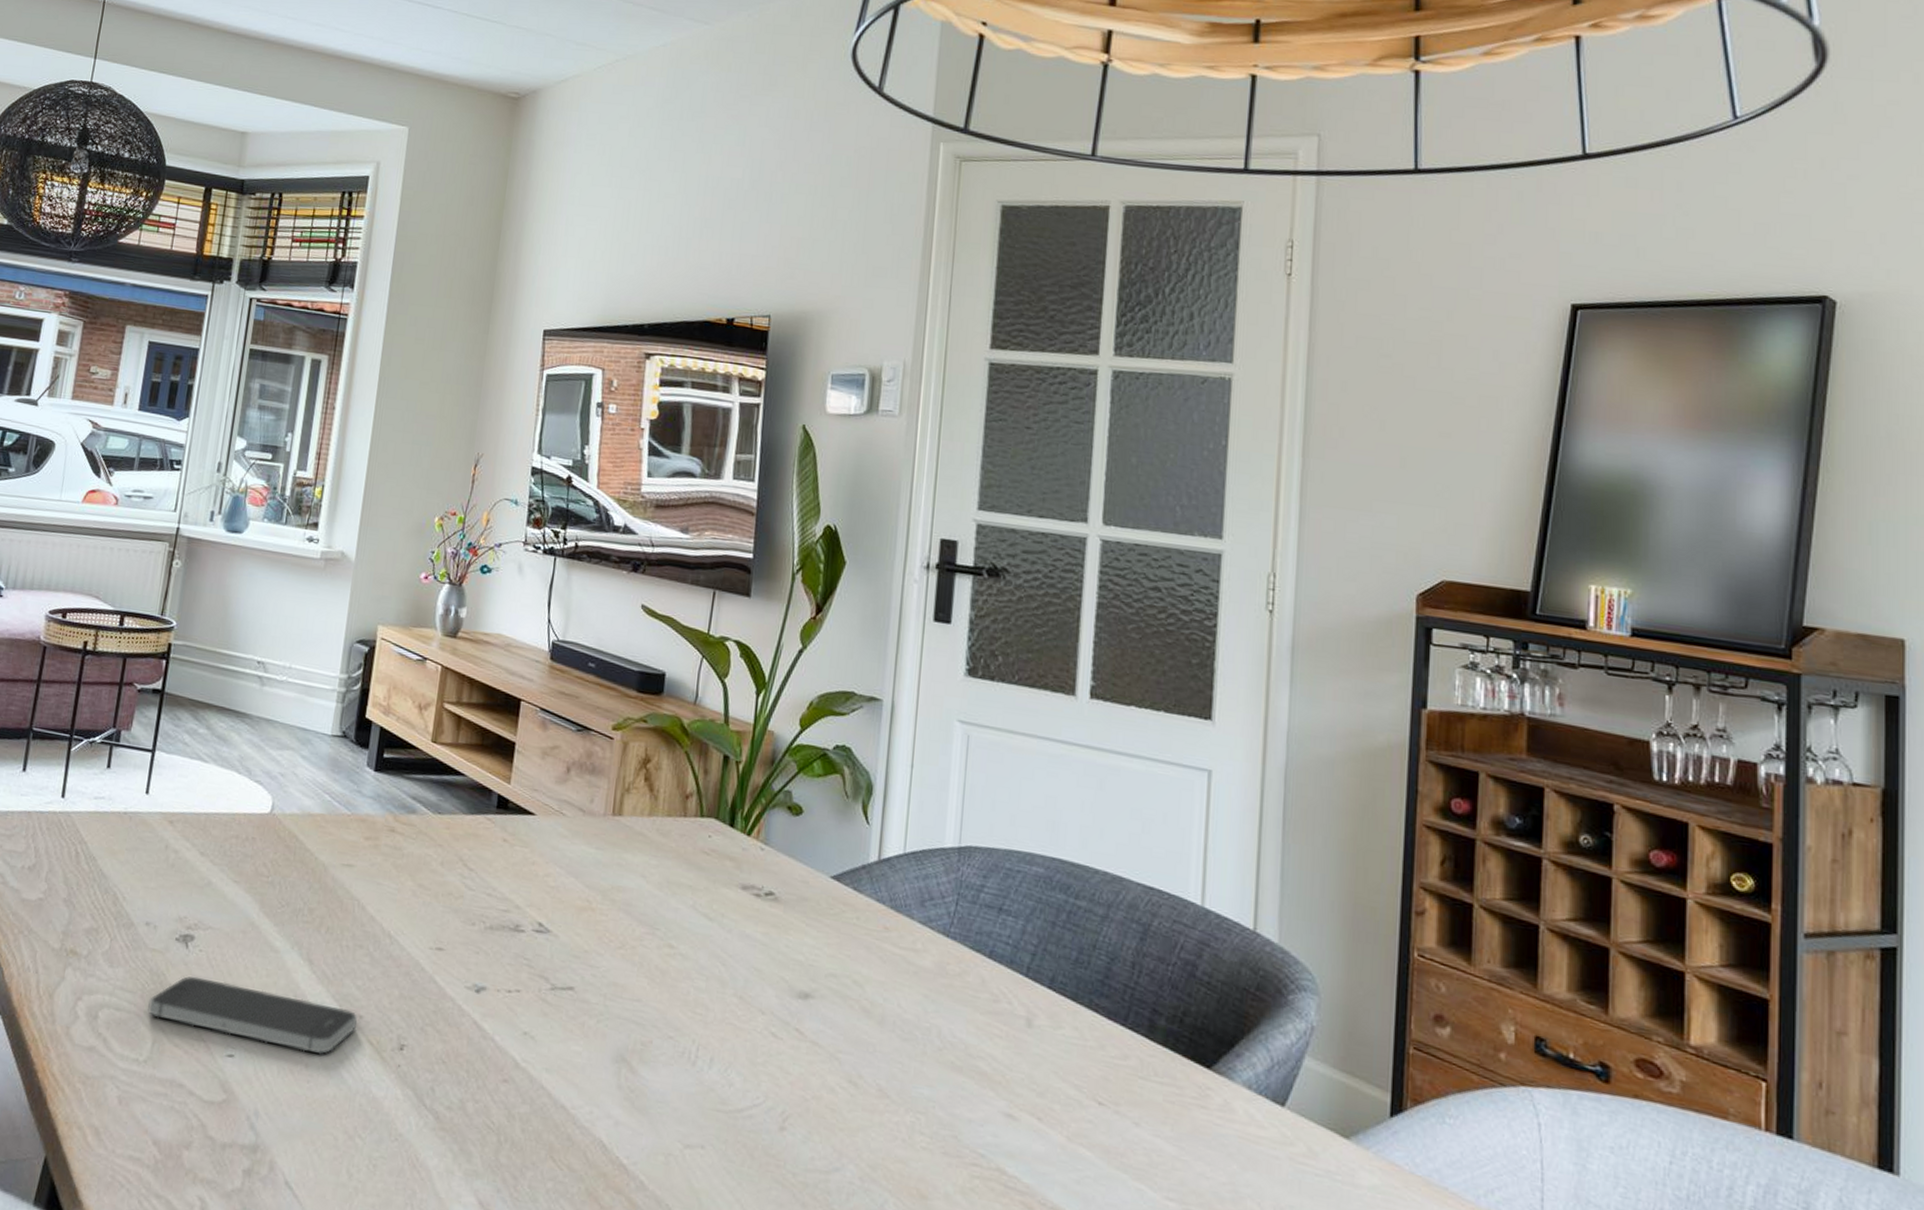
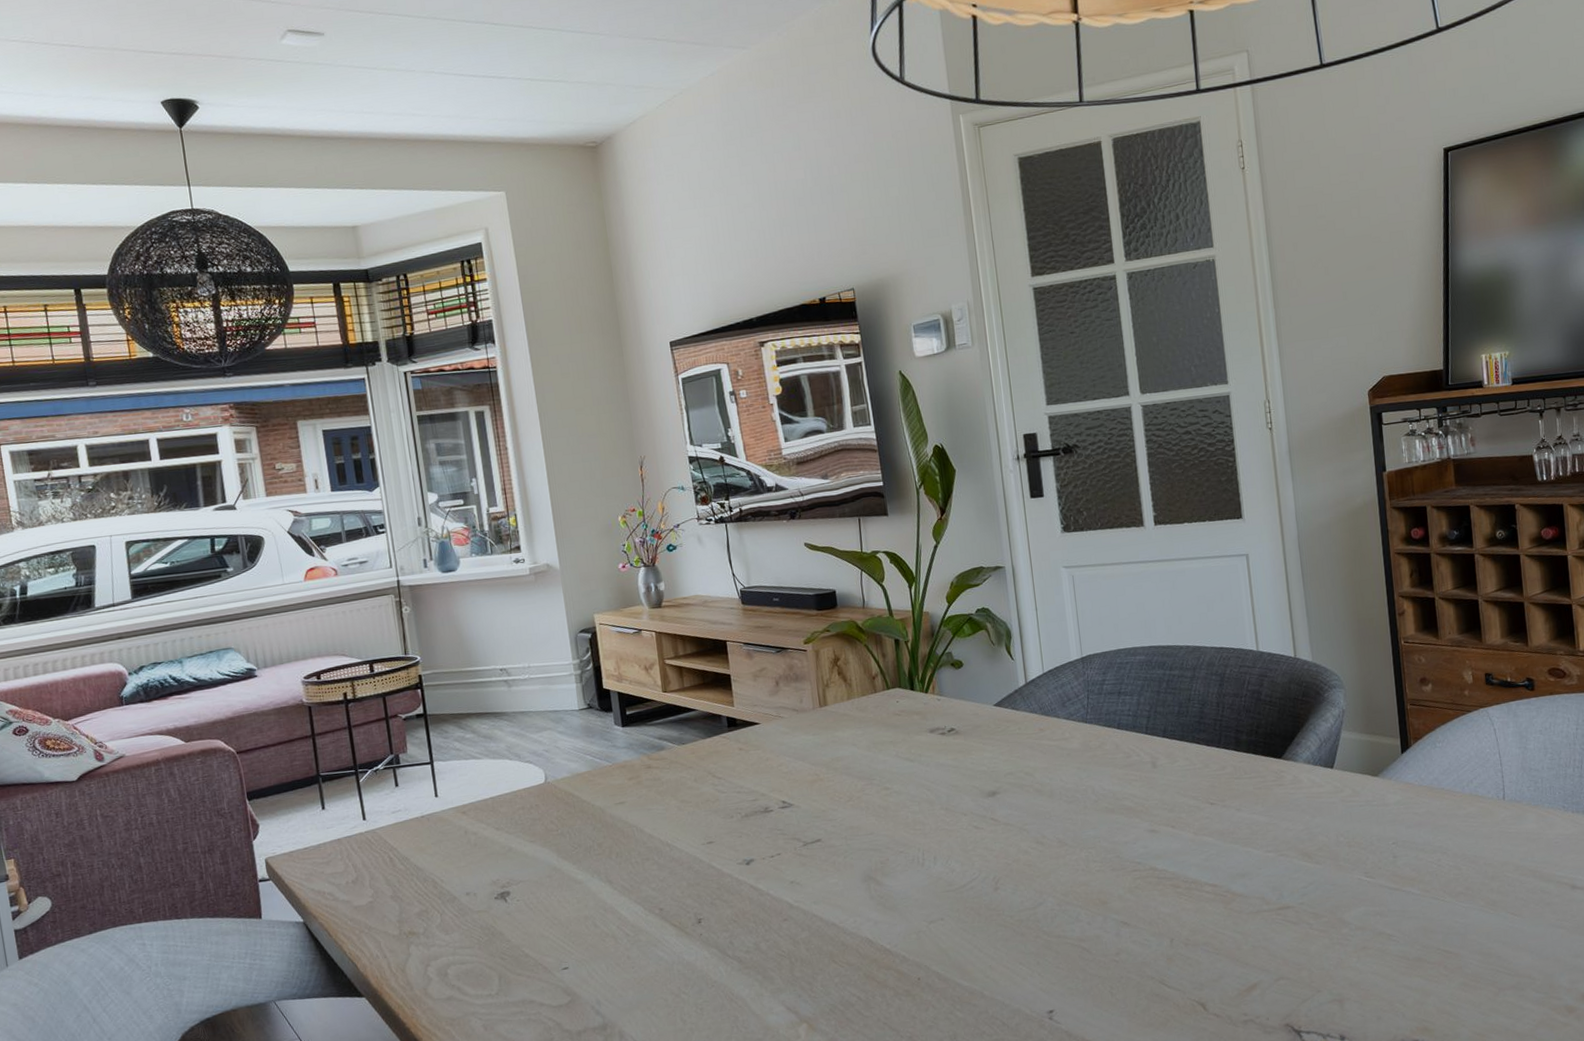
smartphone: present [148,976,359,1055] -> none [487,907,661,960]

